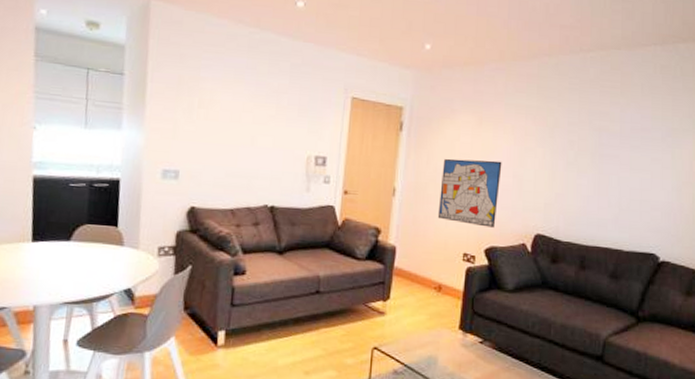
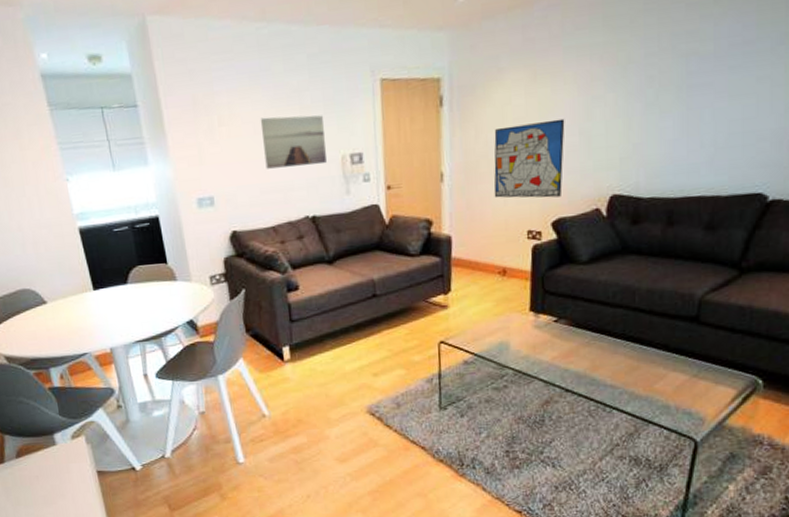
wall art: none [235,108,296,161] -> present [260,115,326,169]

